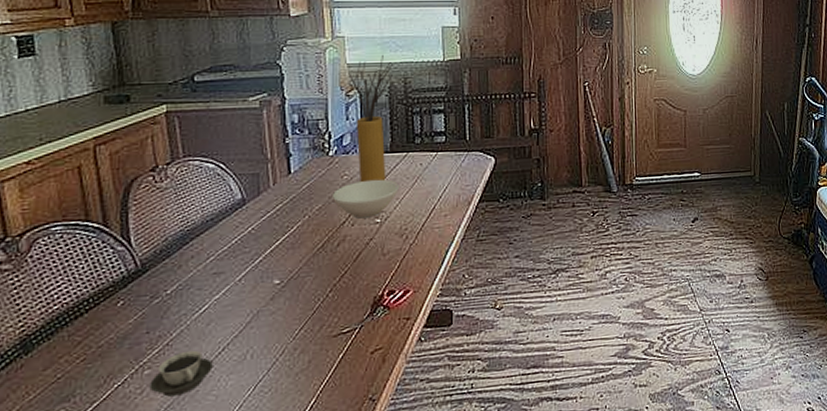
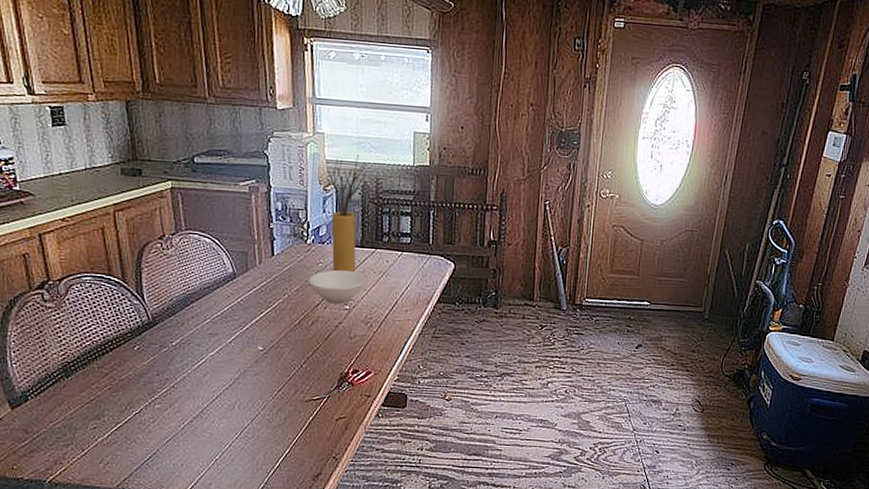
cup: present [149,350,213,397] -> none [160,394,208,429]

